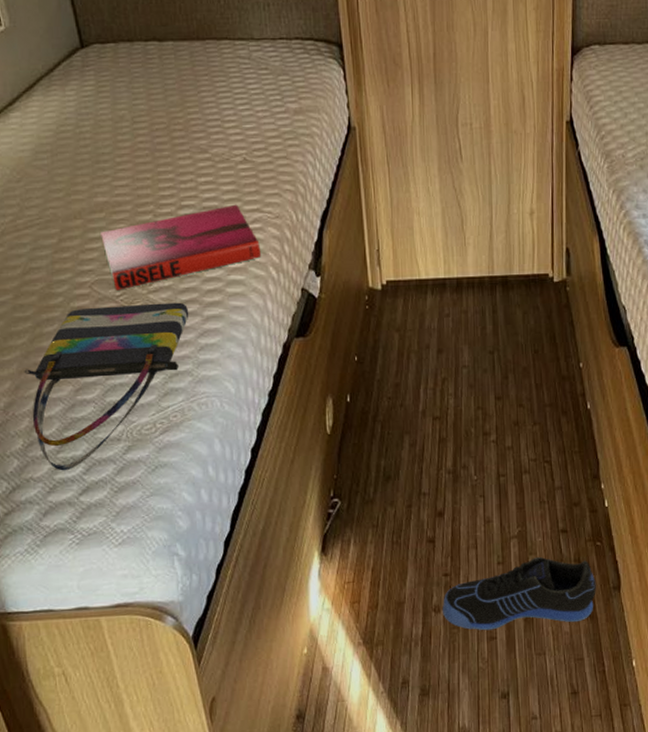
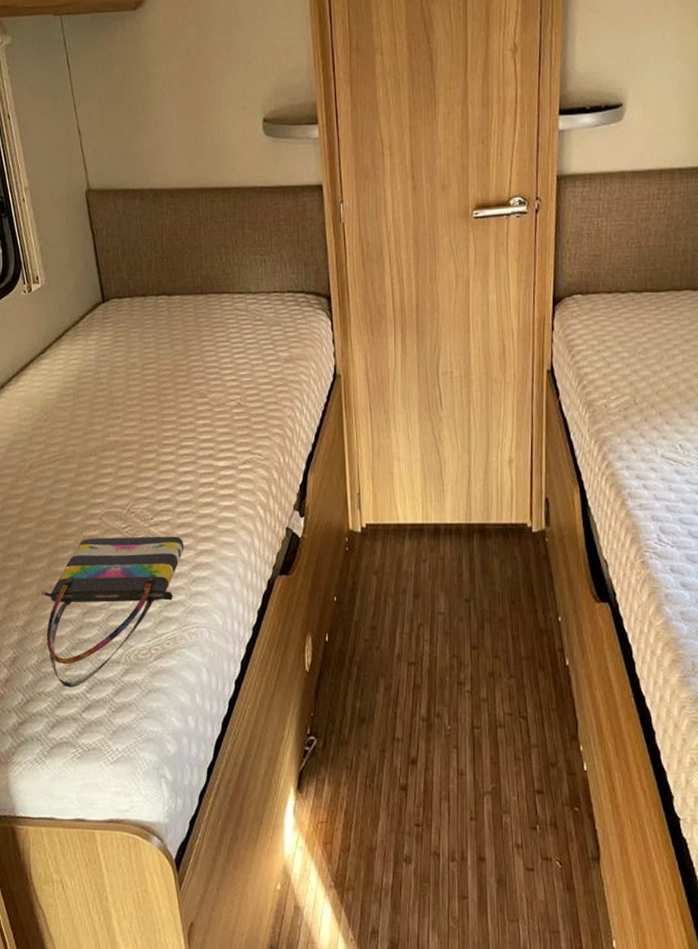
hardback book: present [101,204,262,290] -> none [111,446,251,523]
sneaker: present [442,556,596,631] -> none [413,816,574,890]

